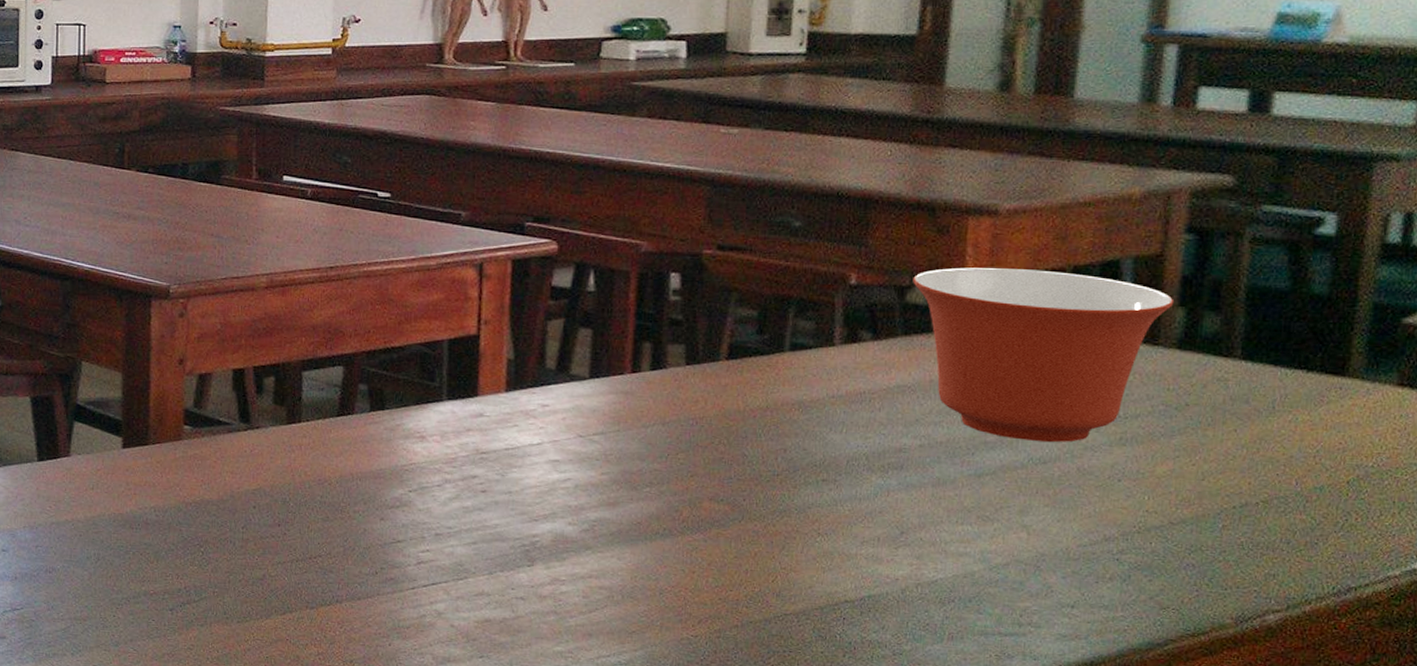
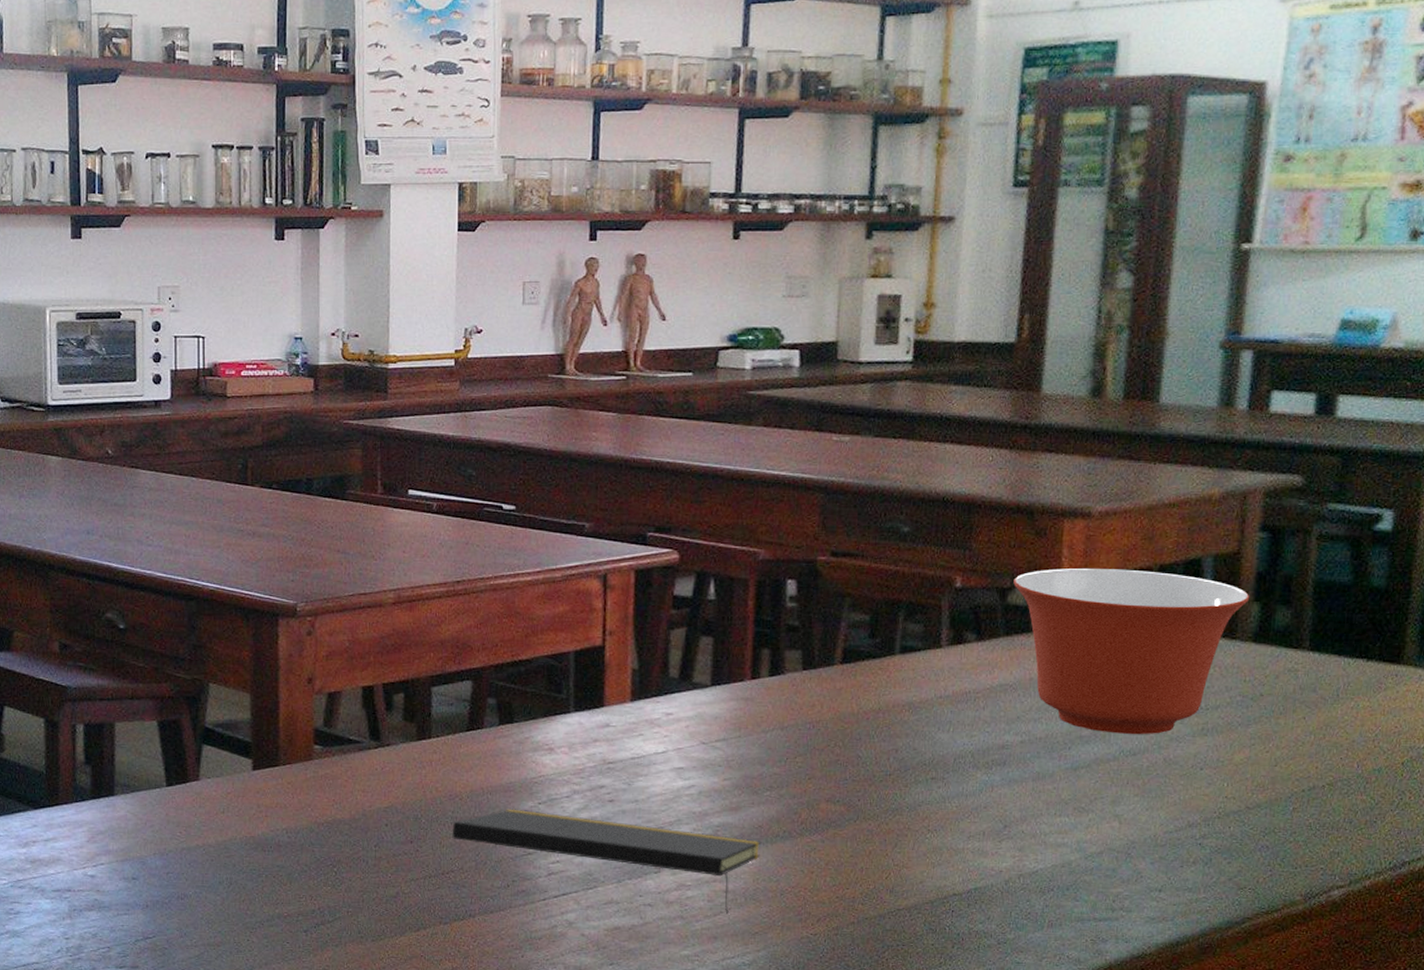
notepad: none [320,495,640,611] -> present [452,809,762,914]

